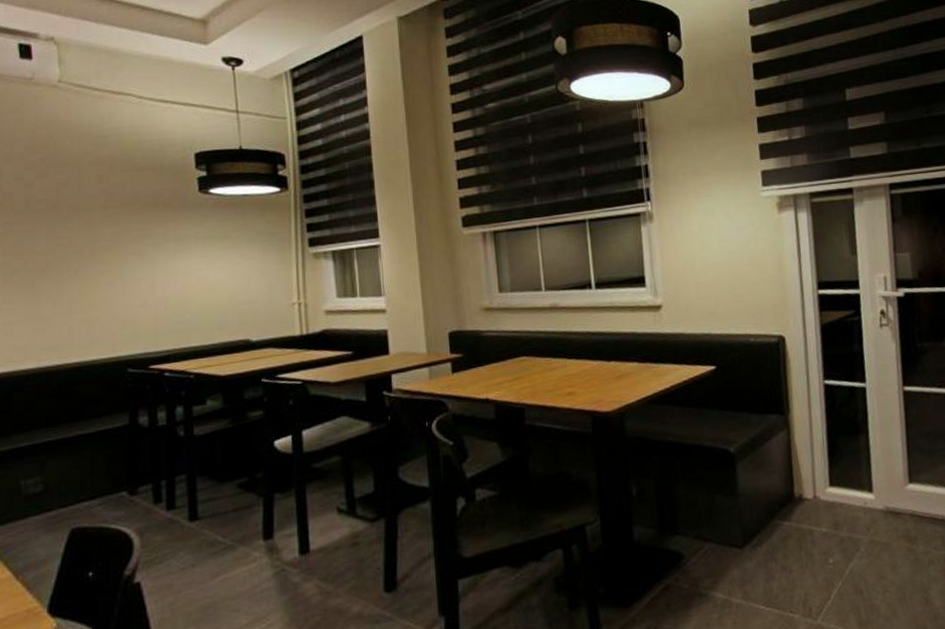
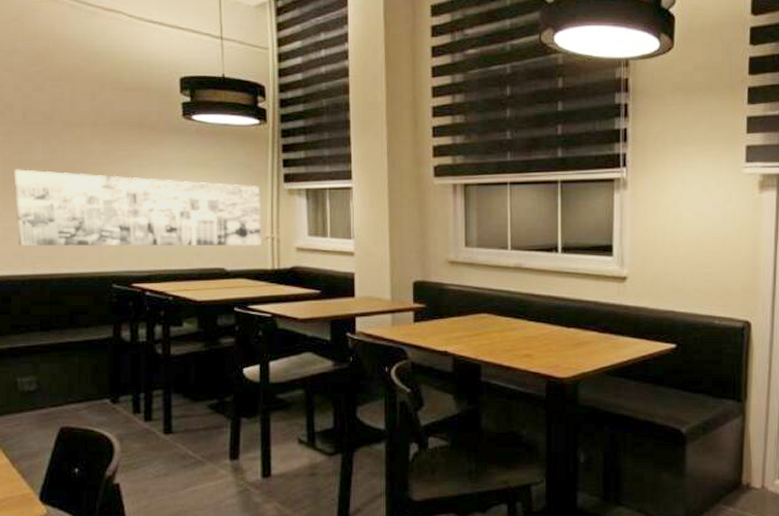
wall art: none [15,252,288,339] -> present [13,169,261,247]

